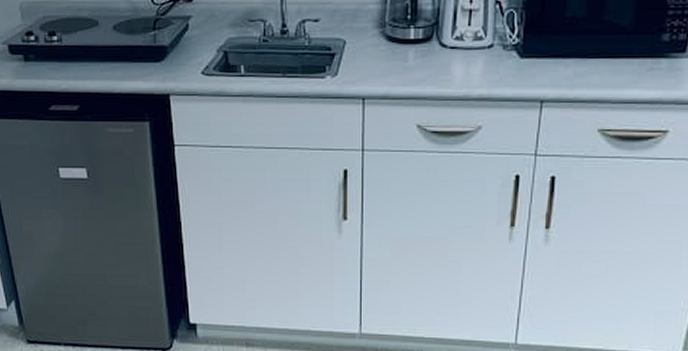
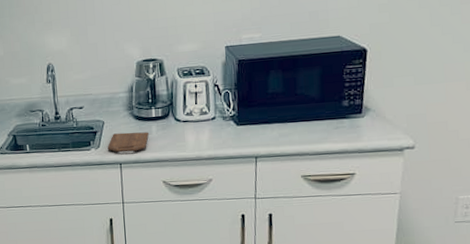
cutting board: none [347,57,403,84] -> present [107,132,149,152]

